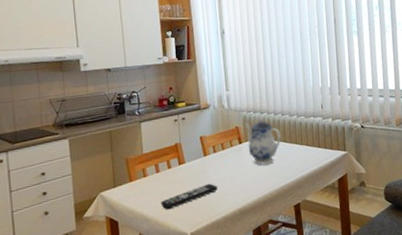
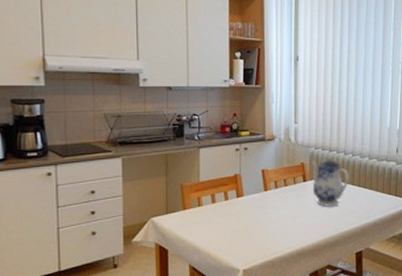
remote control: present [160,183,217,210] -> none [214,220,276,243]

